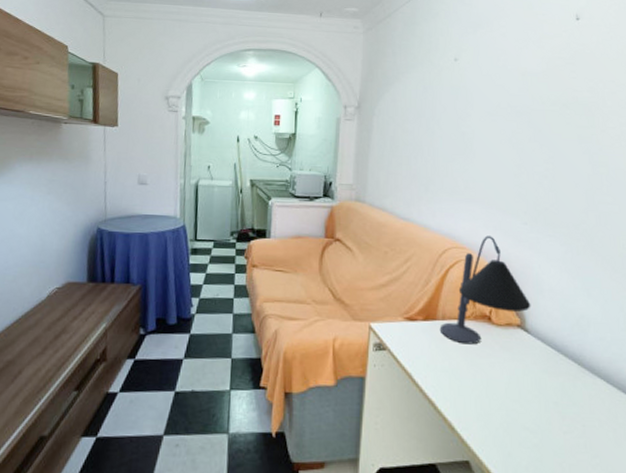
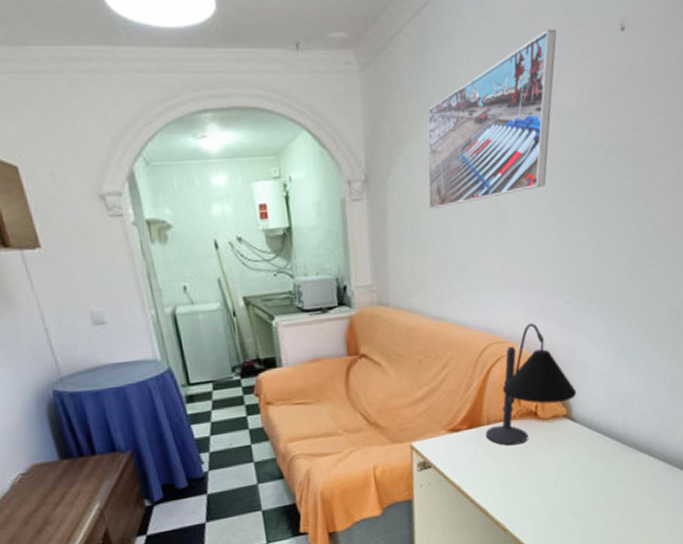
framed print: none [406,15,522,133] -> present [427,28,557,209]

